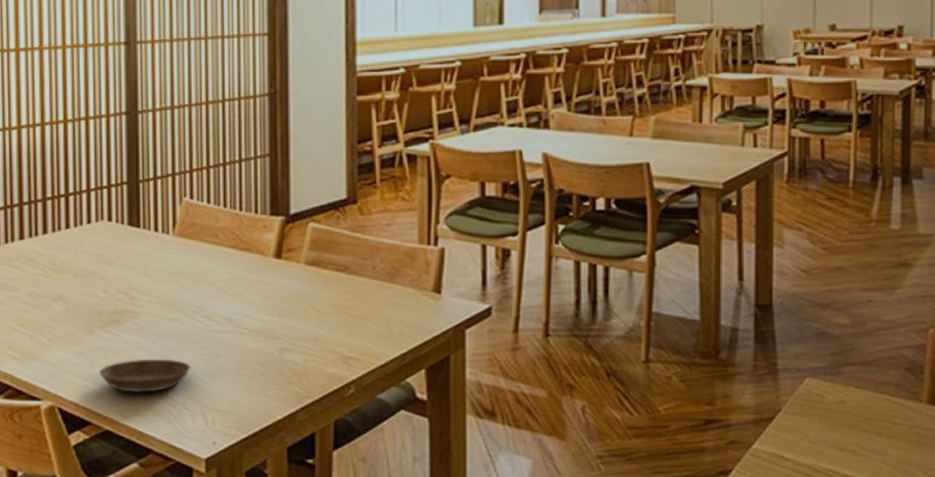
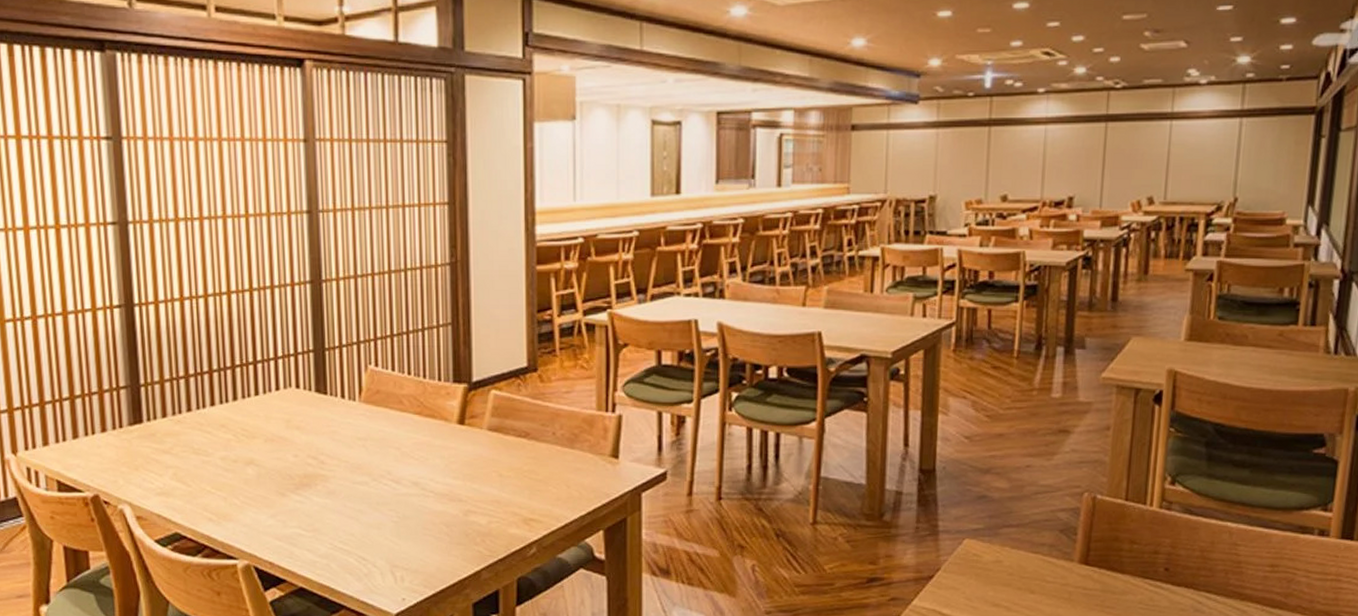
saucer: present [98,359,191,392] -> none [291,520,380,552]

